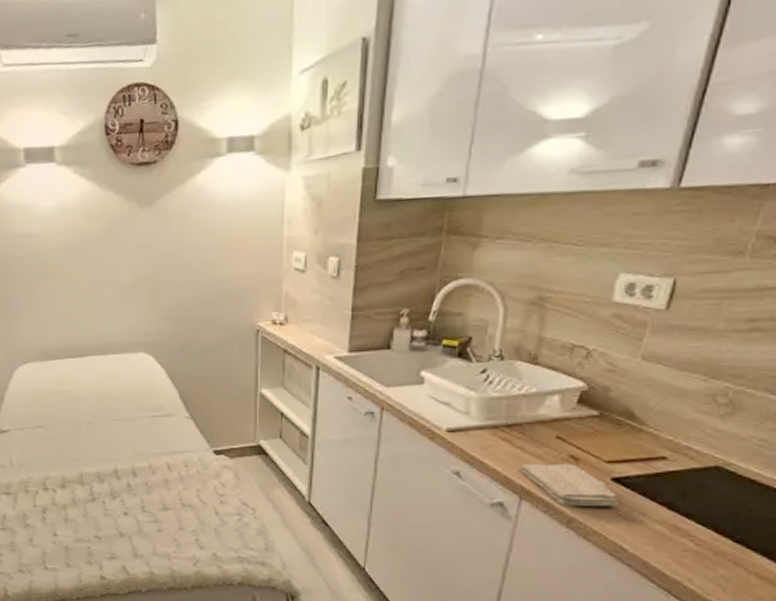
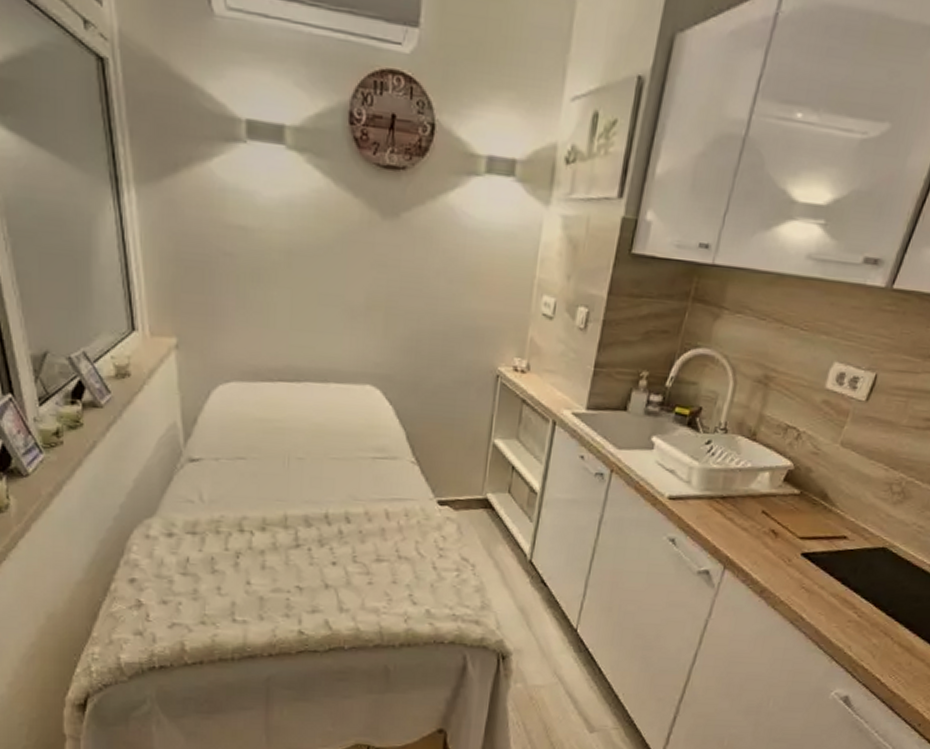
washcloth: present [519,464,619,506] -> none [726,535,804,579]

